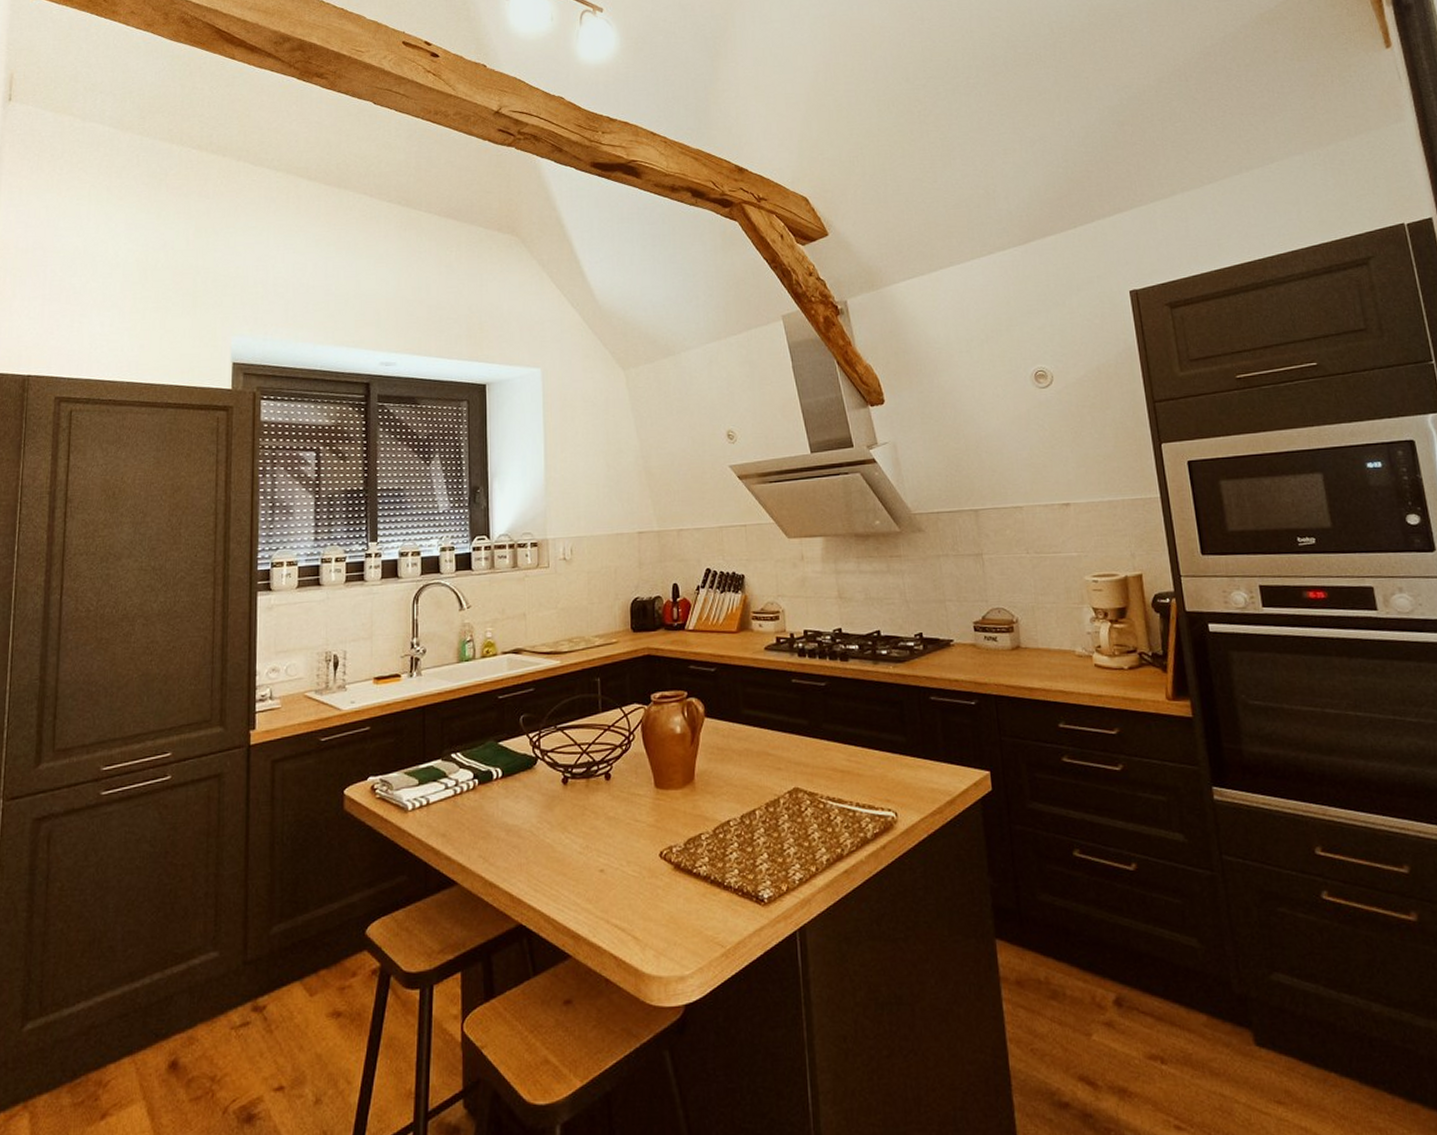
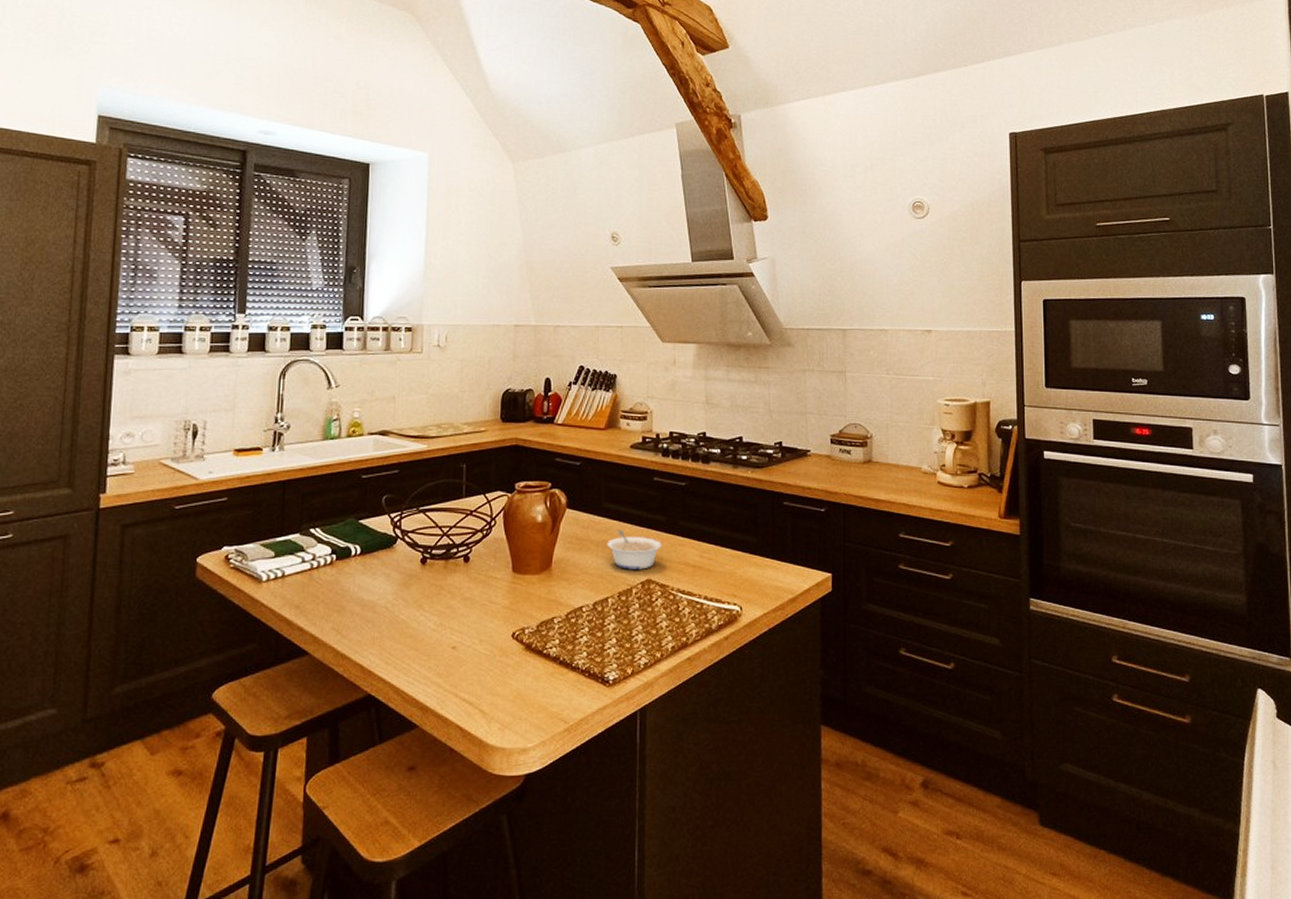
legume: none [749,737,806,779] -> present [607,530,662,570]

